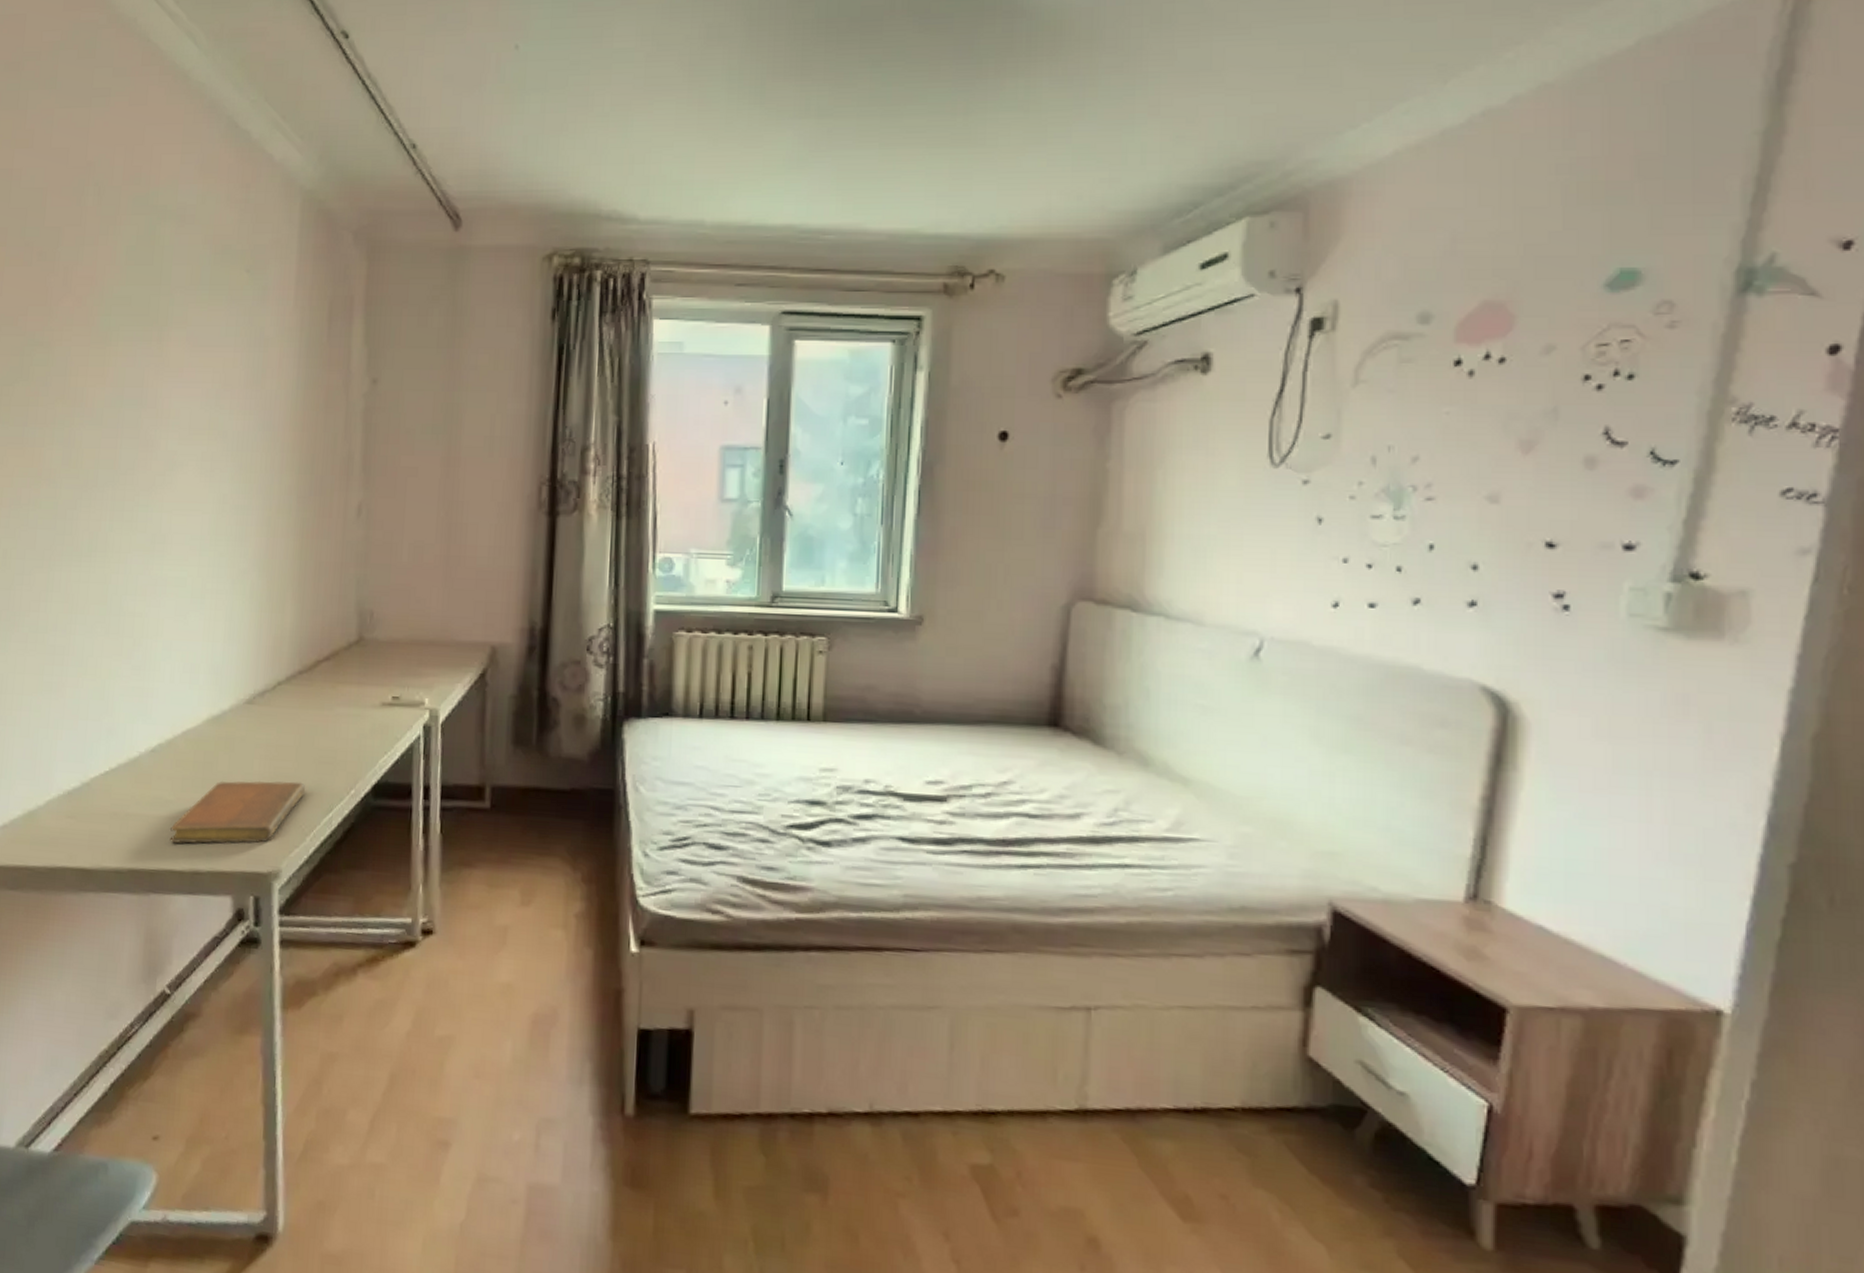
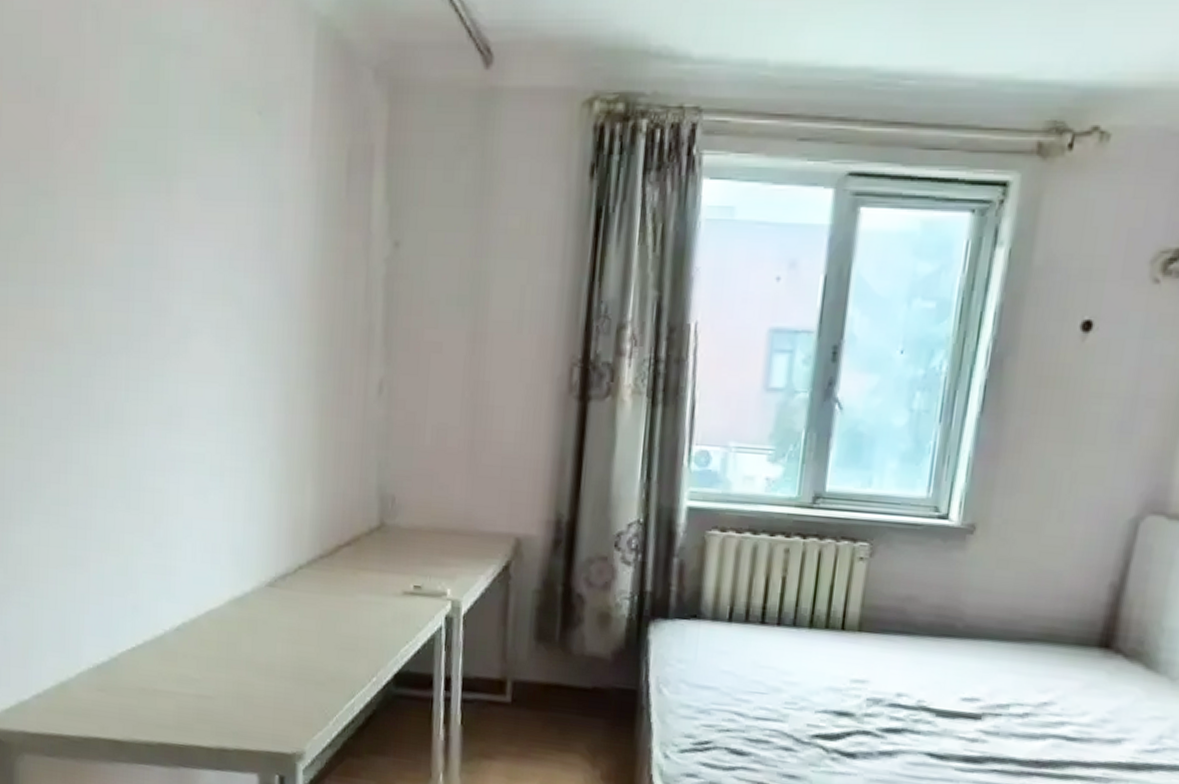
notebook: present [170,780,306,844] -> none [197,662,328,725]

